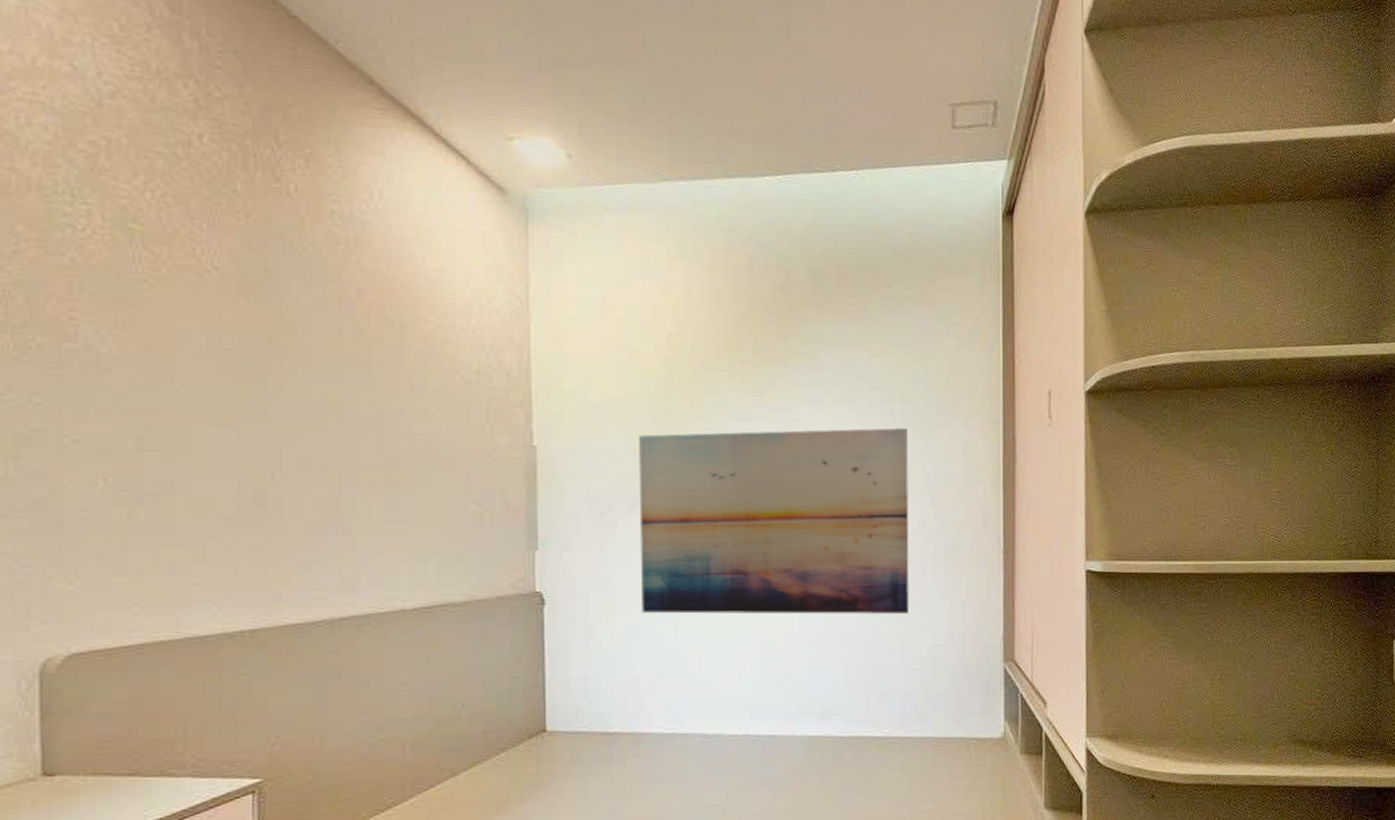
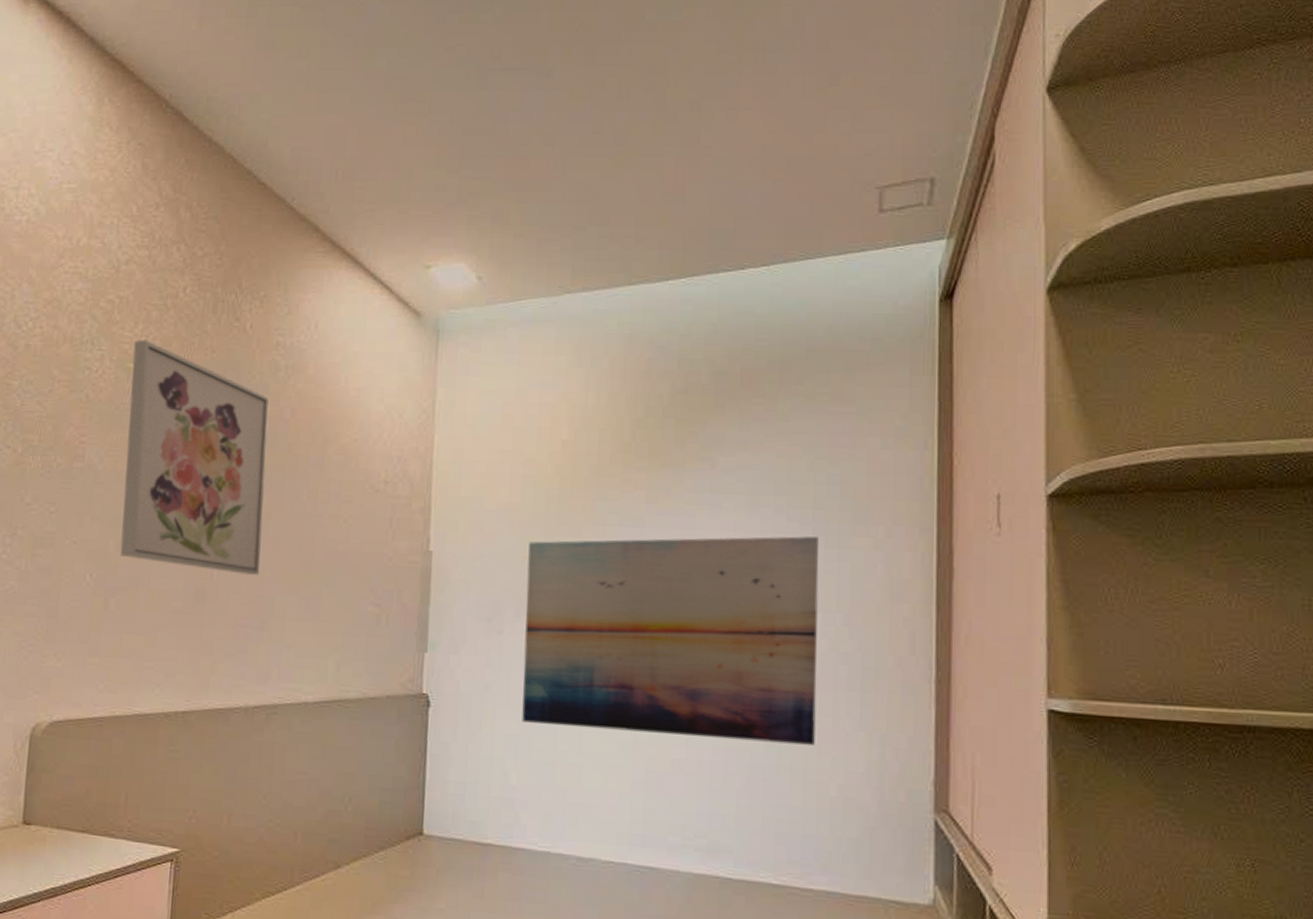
wall art: none [135,194,334,475] -> present [120,339,269,575]

